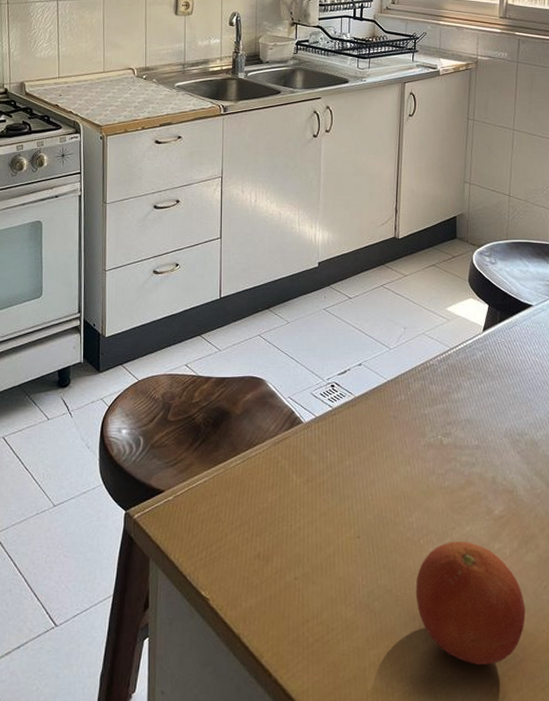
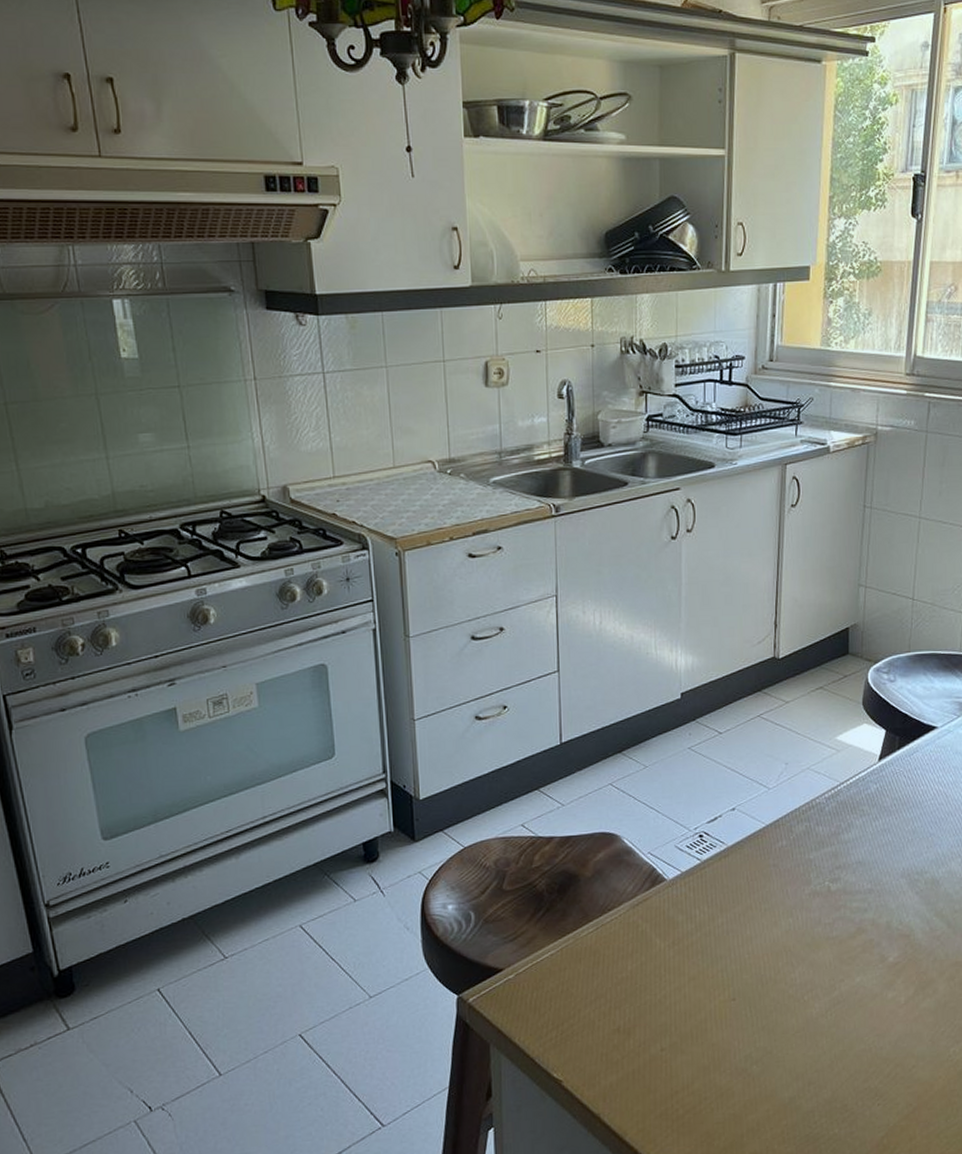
fruit: present [415,541,526,666] -> none [799,993,921,1119]

